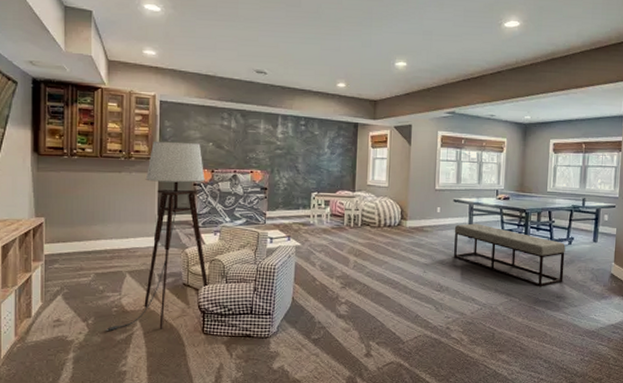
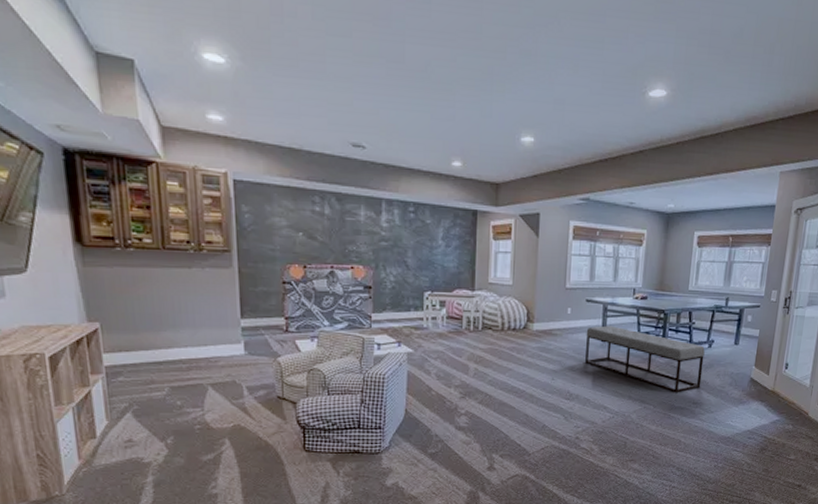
floor lamp: present [105,141,209,332] -> none [187,229,308,452]

